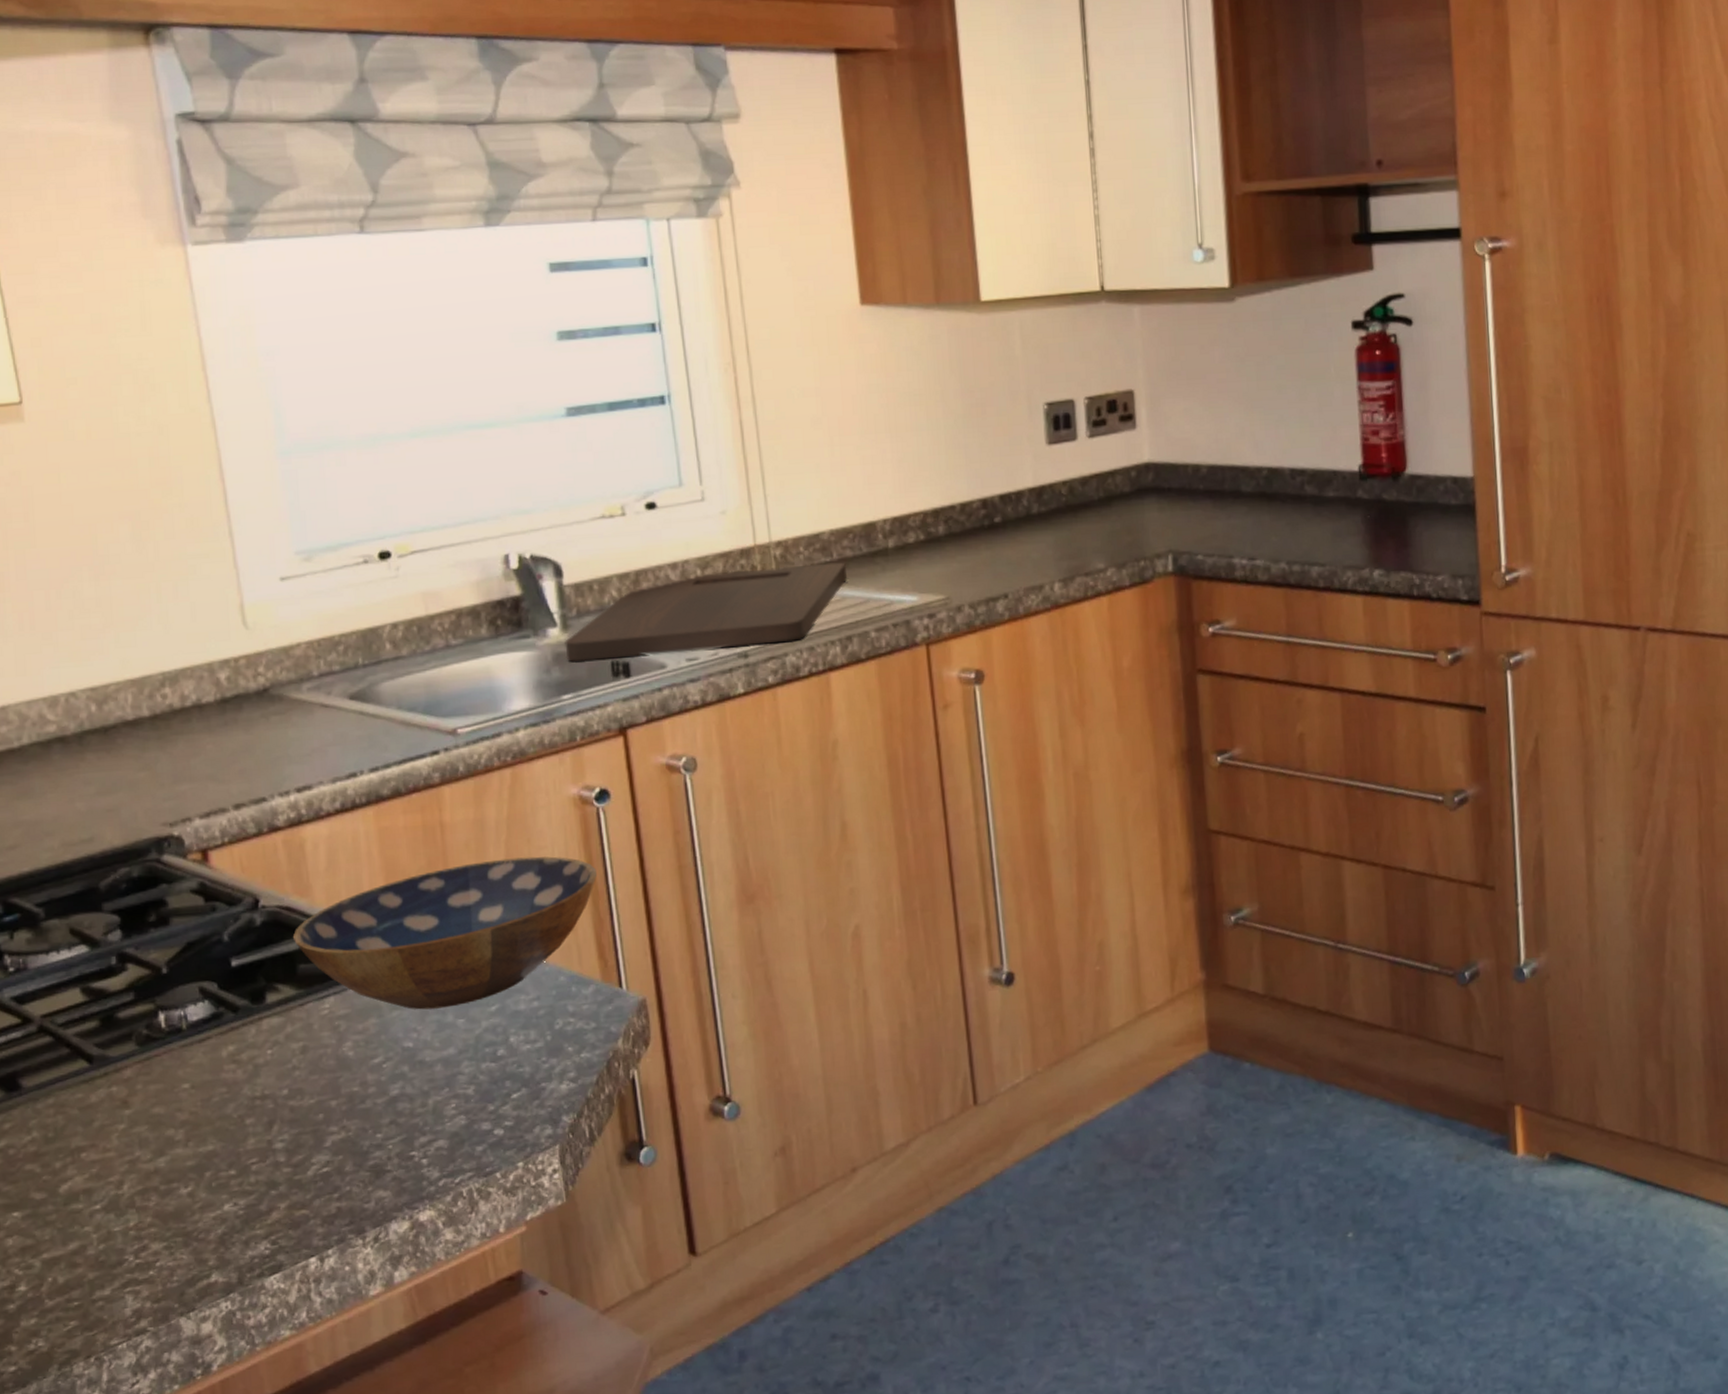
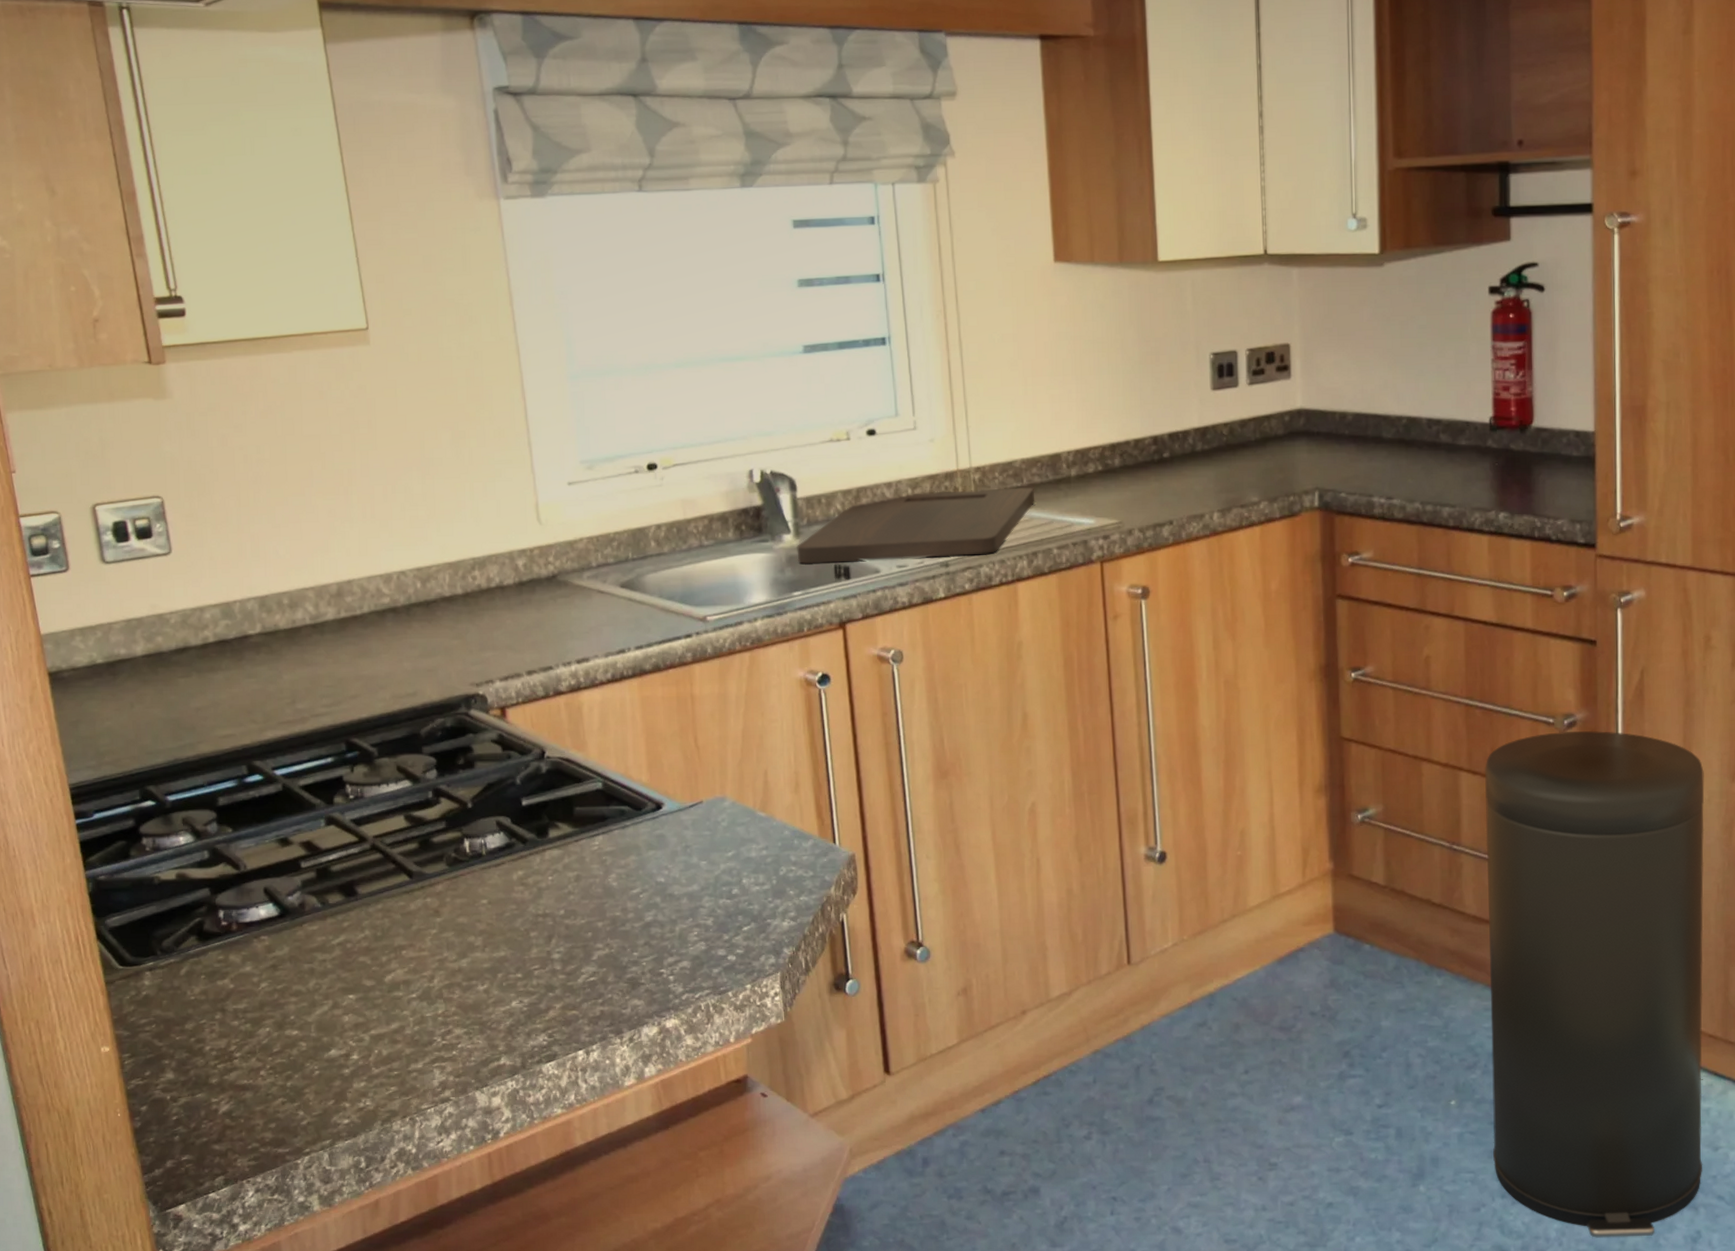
bowl: present [292,856,598,1010] -> none [570,728,818,851]
pedal bin: none [1369,806,1626,1374] -> present [1484,730,1705,1238]

